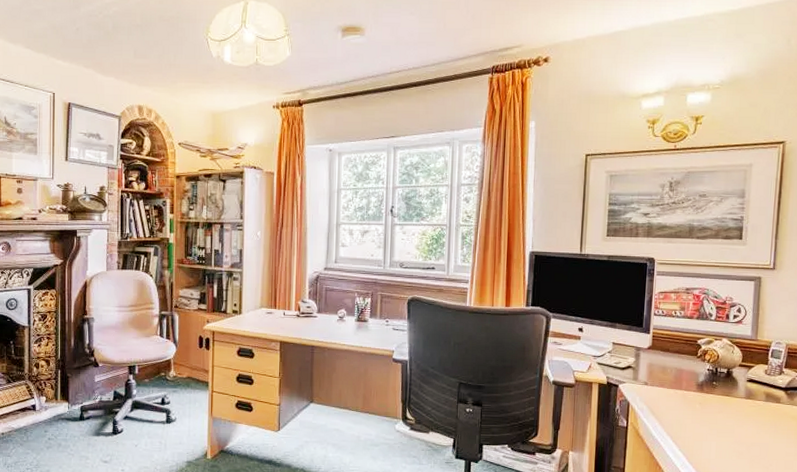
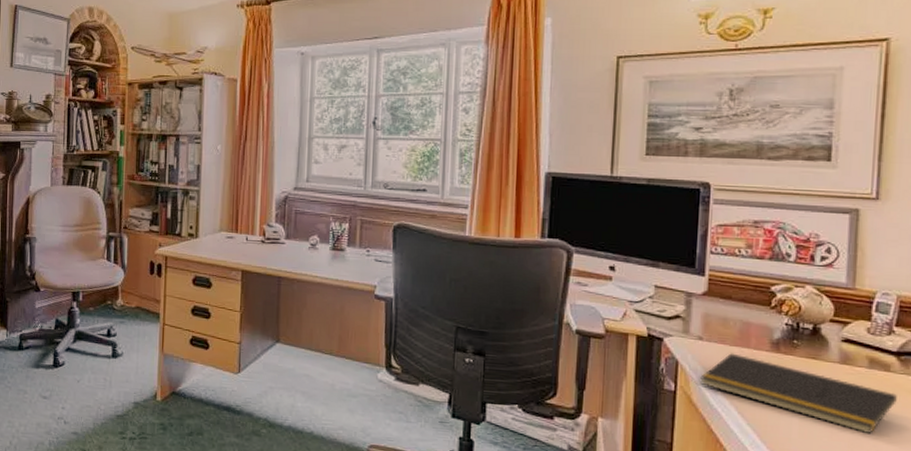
notepad: none [645,394,785,453] -> present [700,353,897,435]

